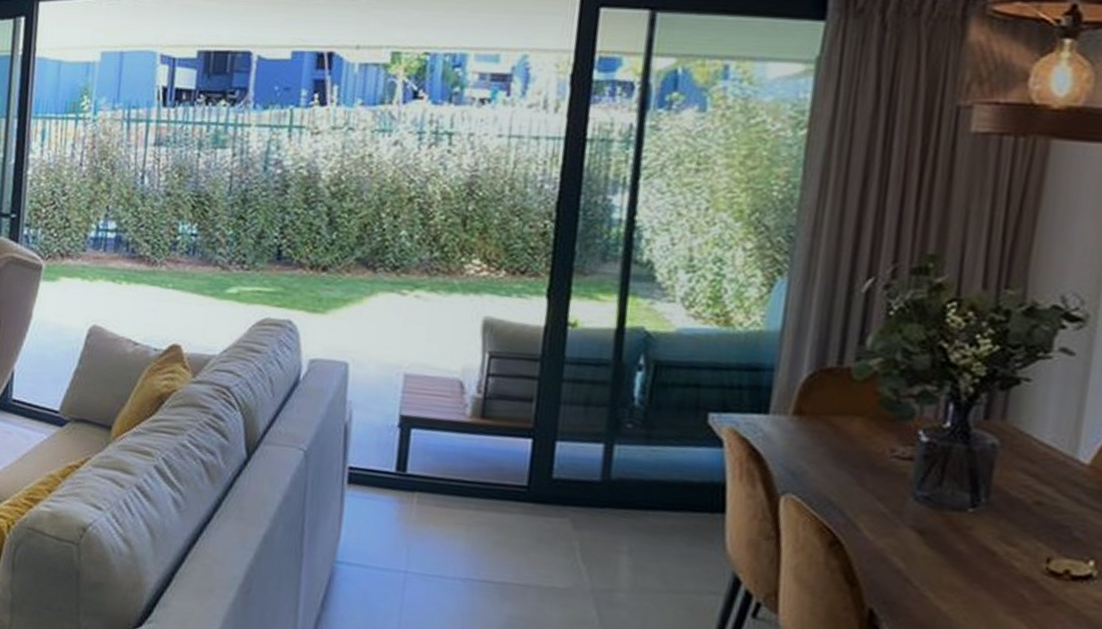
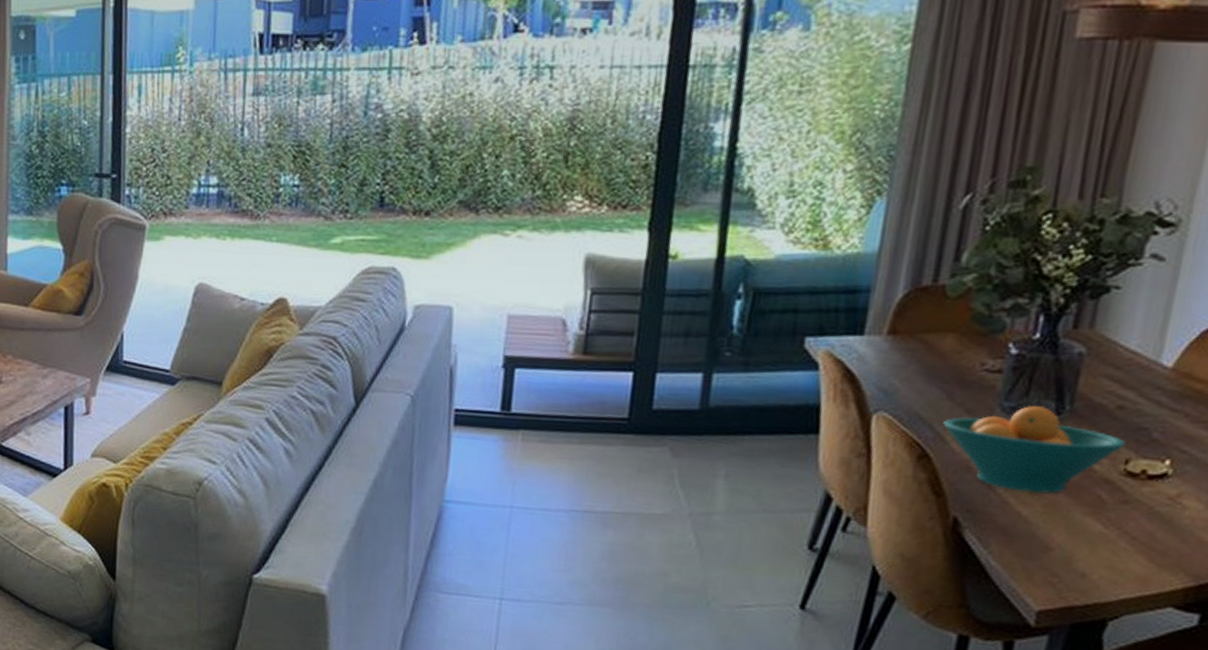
fruit bowl: none [854,496,1046,590] -> present [943,405,1126,494]

